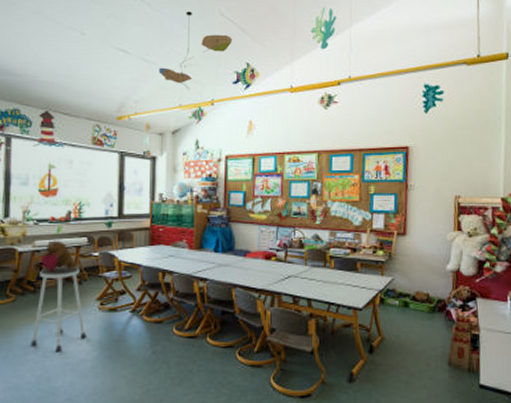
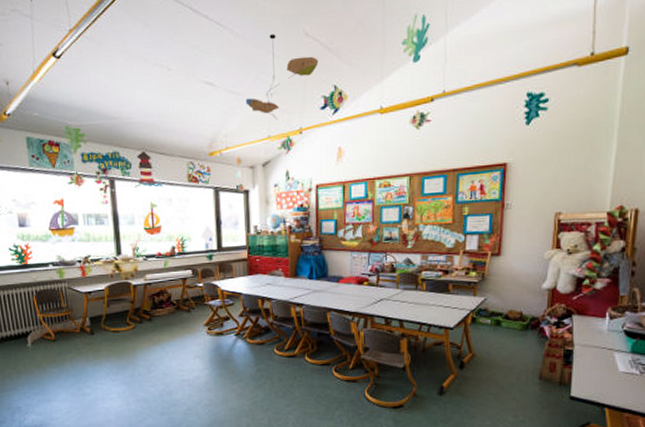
stool: present [31,267,86,351] -> none [152,297,198,370]
bear: present [41,240,75,271] -> none [152,273,183,301]

